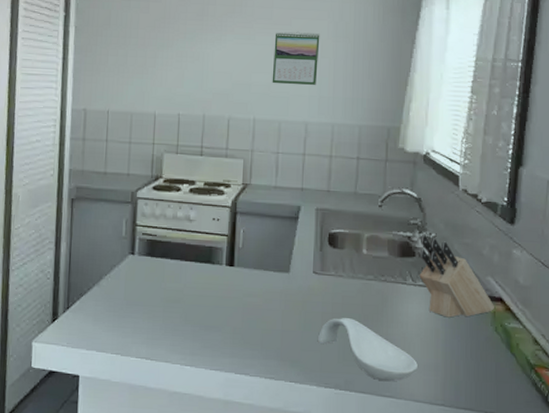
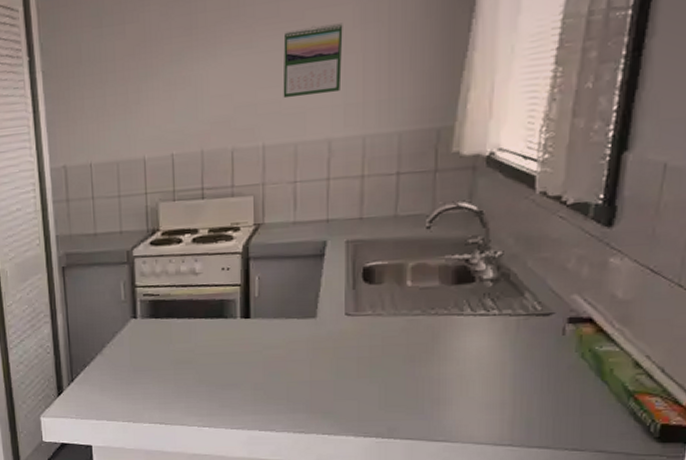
spoon rest: present [317,318,418,382] -> none [353,360,478,425]
knife block: present [419,235,495,318] -> none [480,255,583,348]

